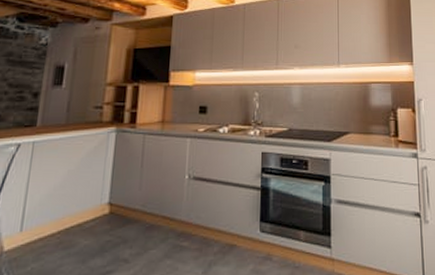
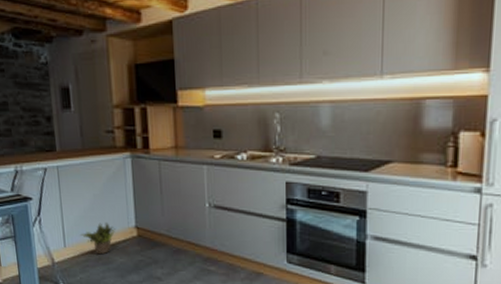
potted plant: none [42,200,86,238] -> present [79,223,116,255]

